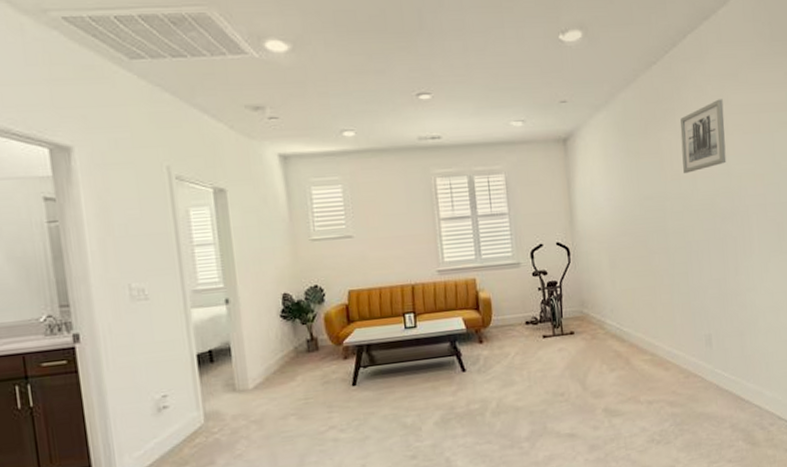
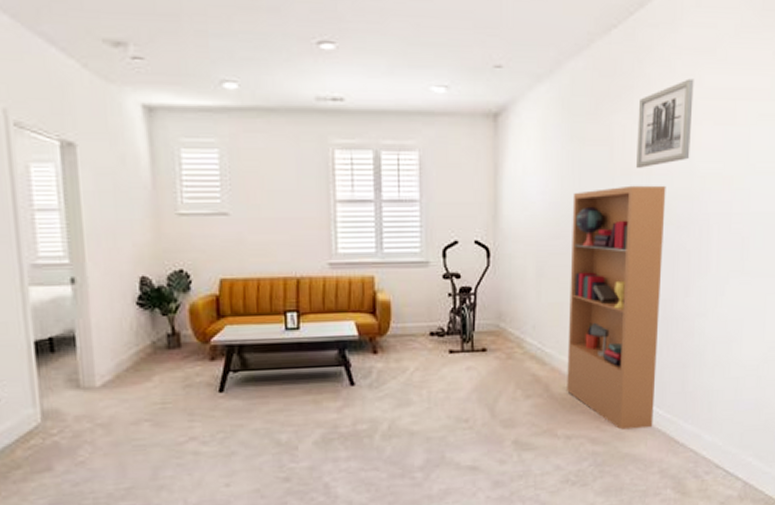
bookcase: none [633,185,721,393] -> present [567,185,666,430]

